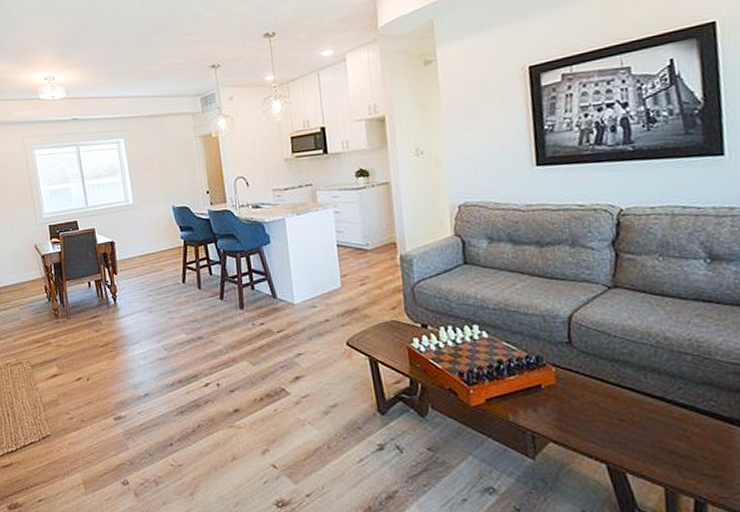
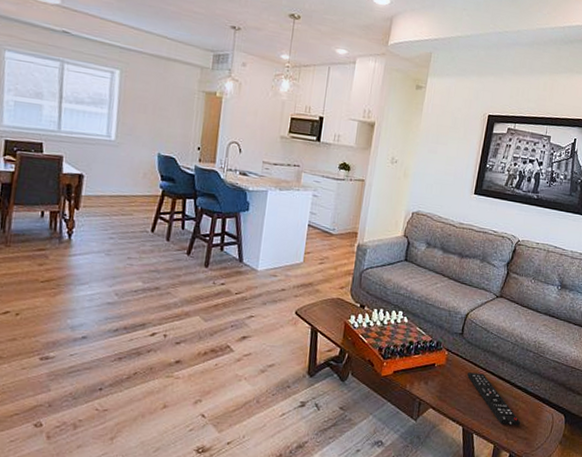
remote control: none [593,391,700,460] -> present [467,372,520,426]

